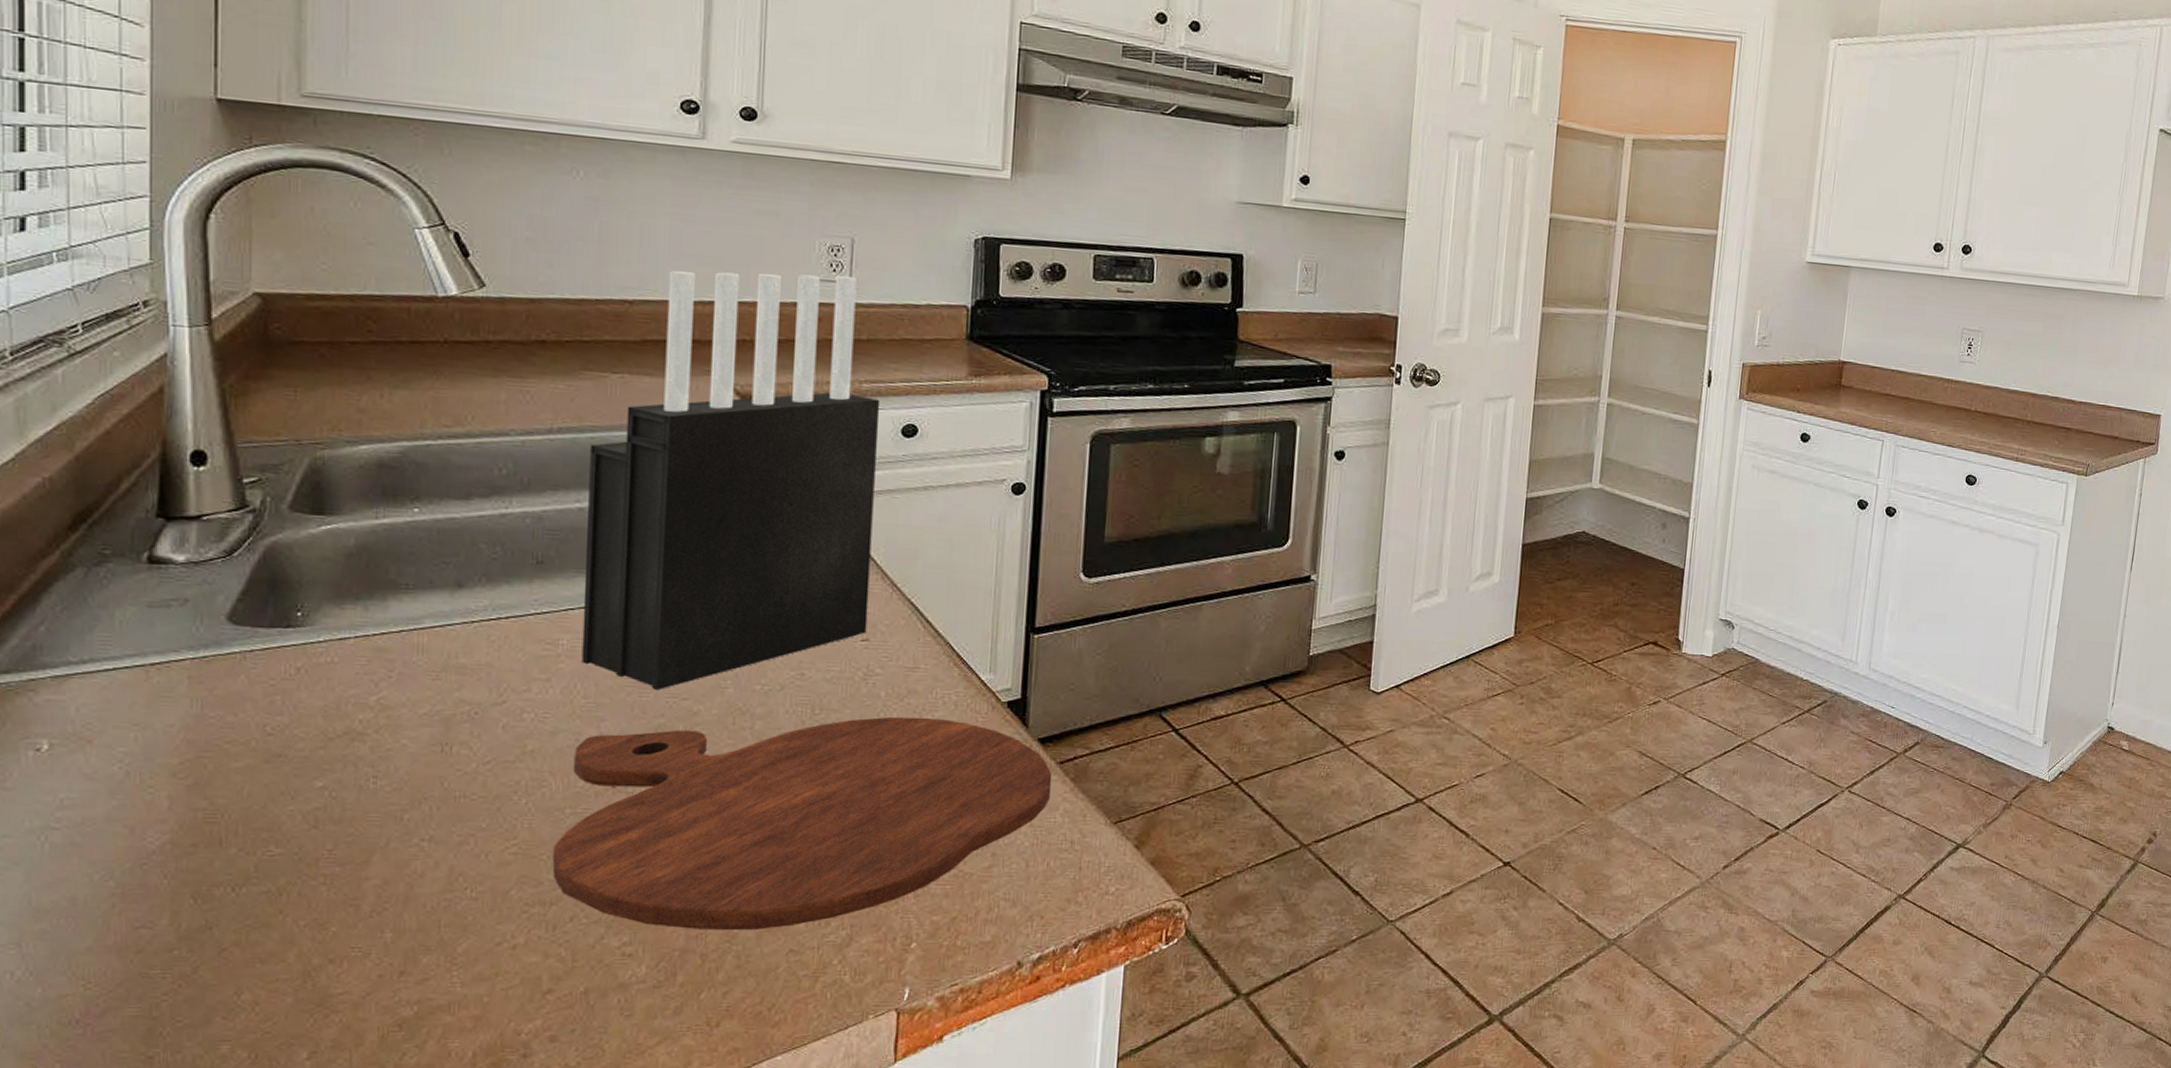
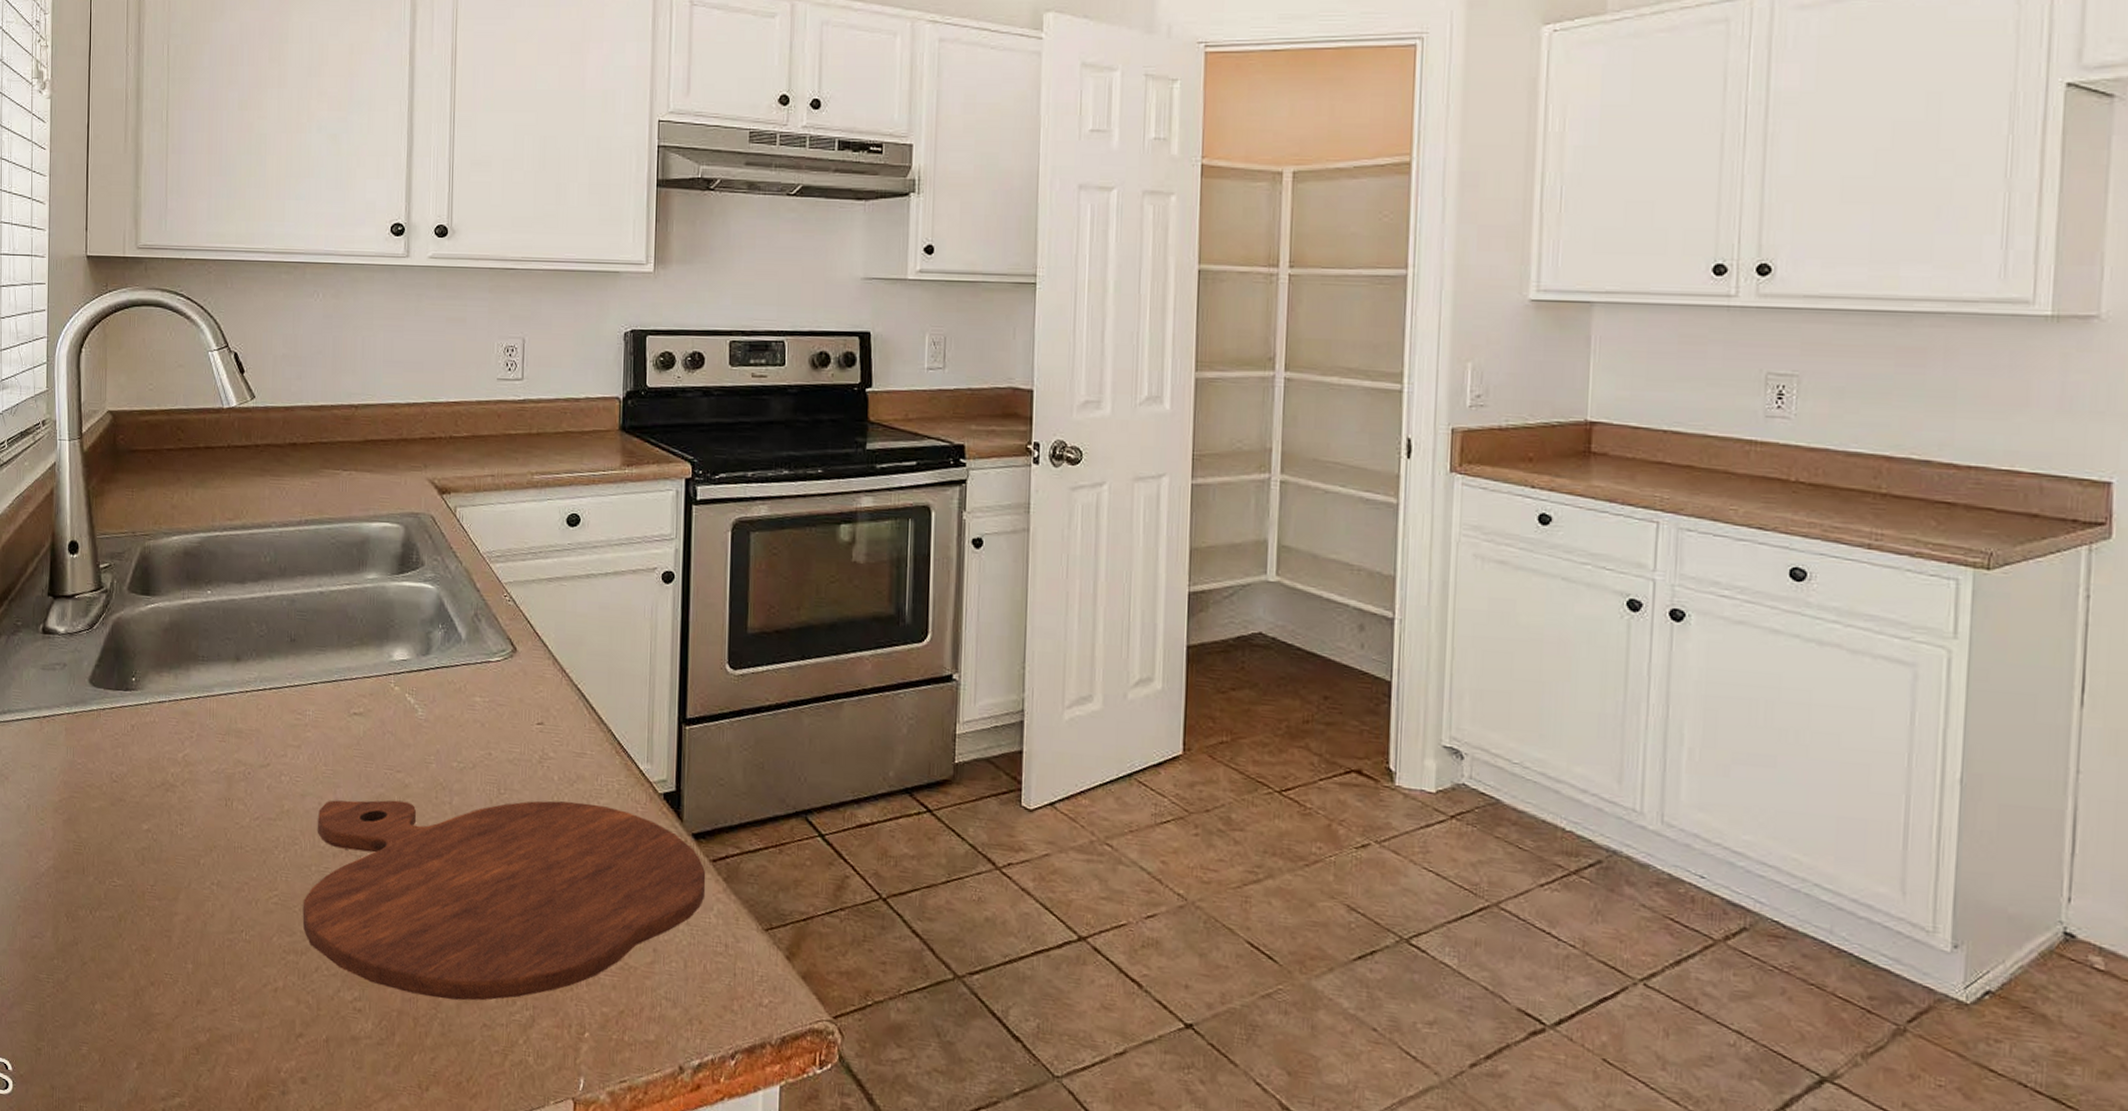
knife block: present [581,271,881,691] -> none [323,373,549,762]

